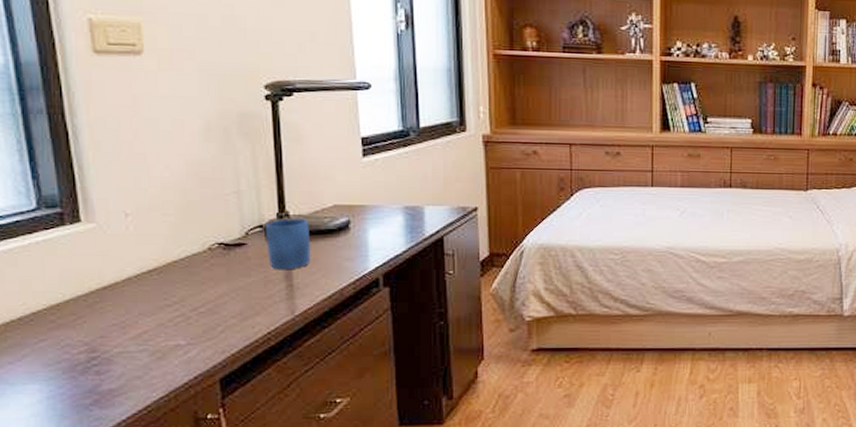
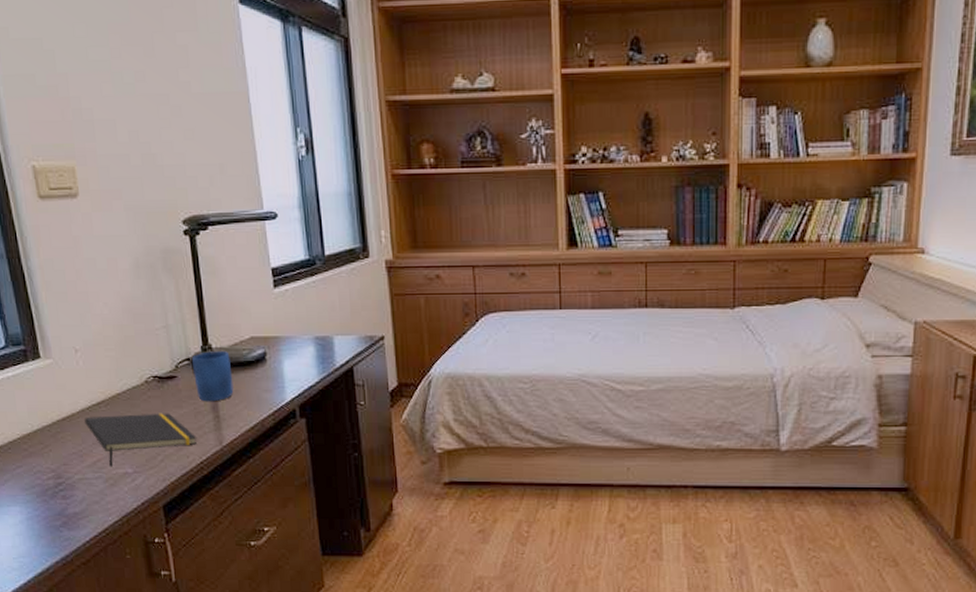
notepad: none [131,281,266,339] -> present [85,413,197,467]

